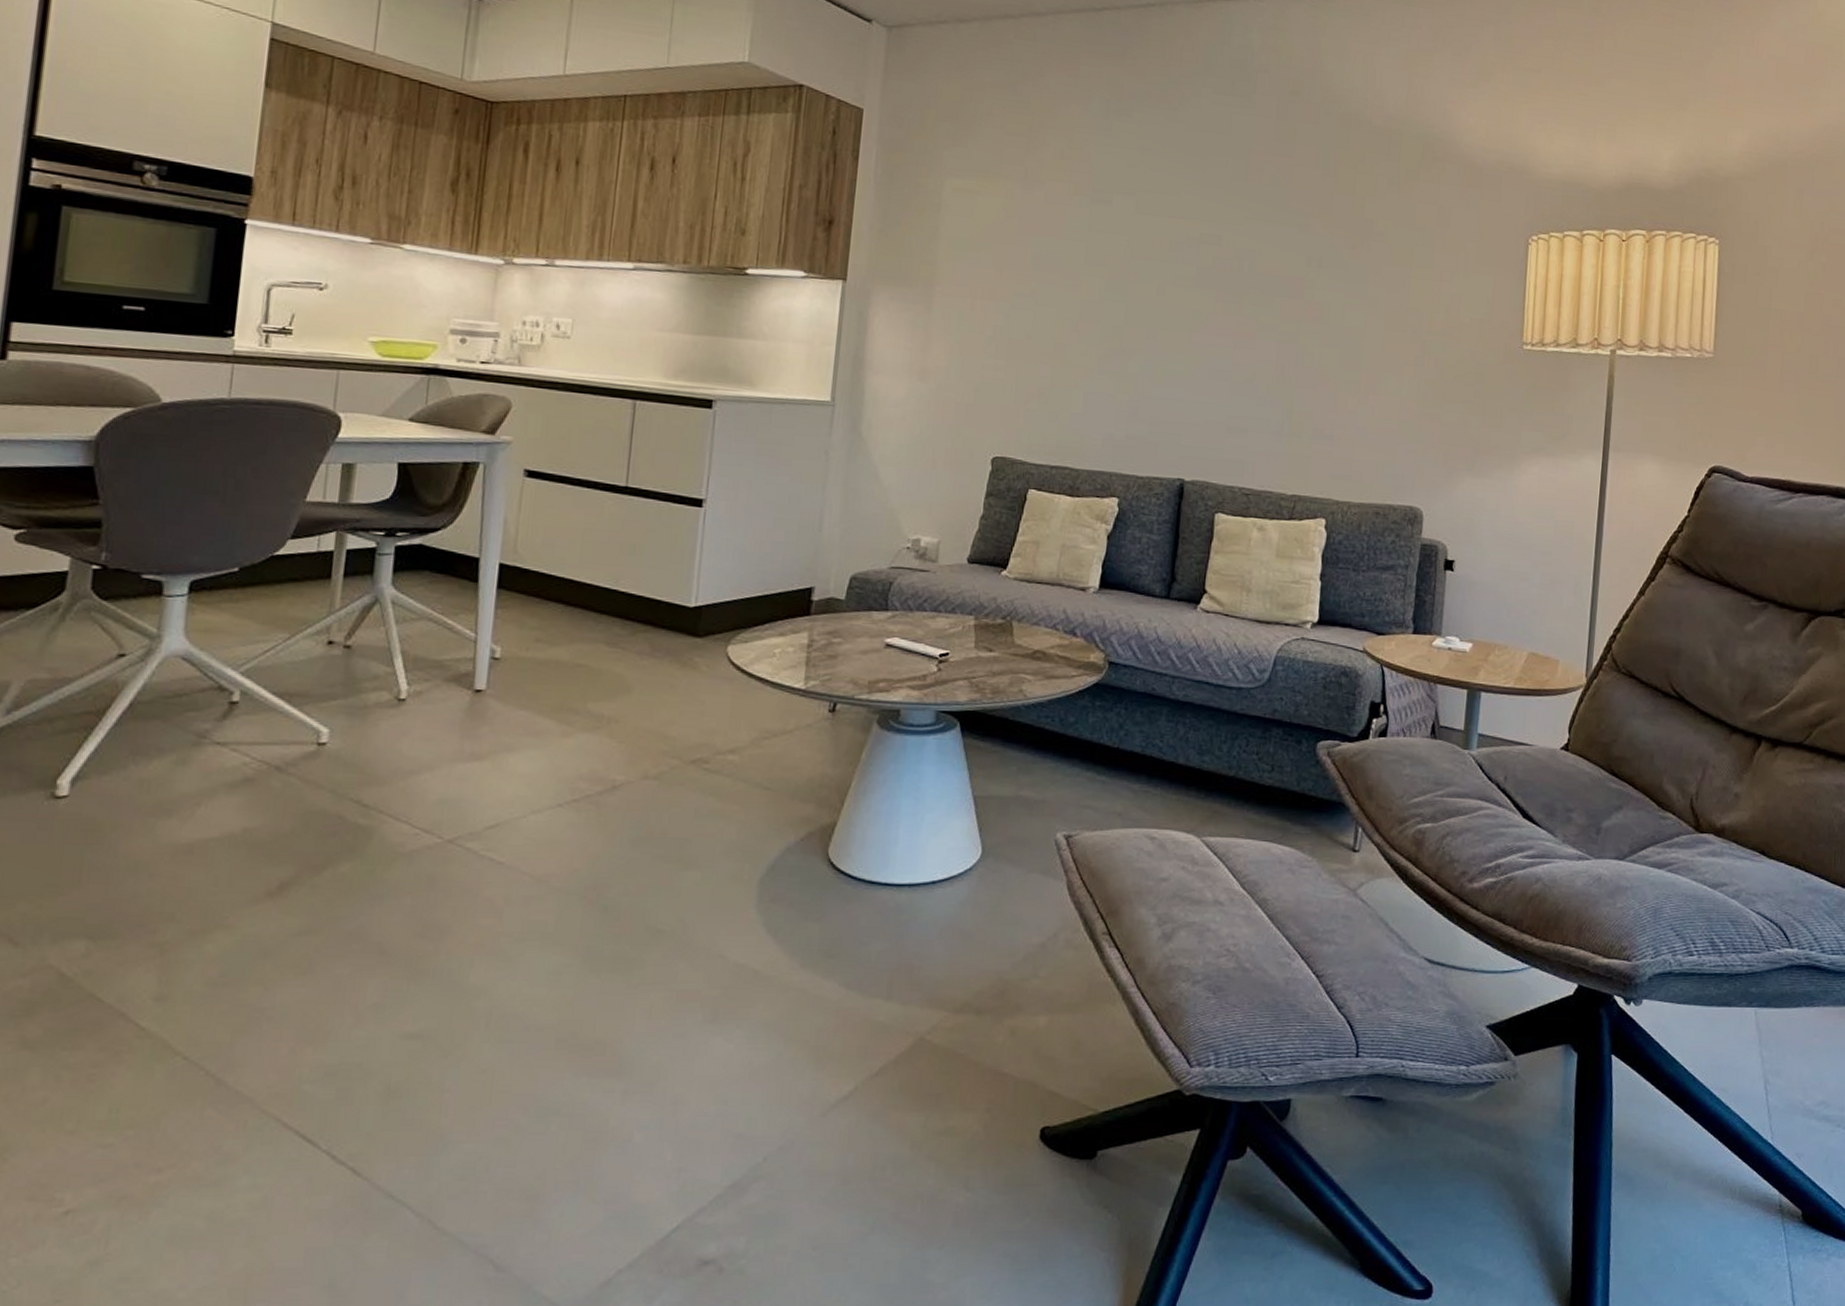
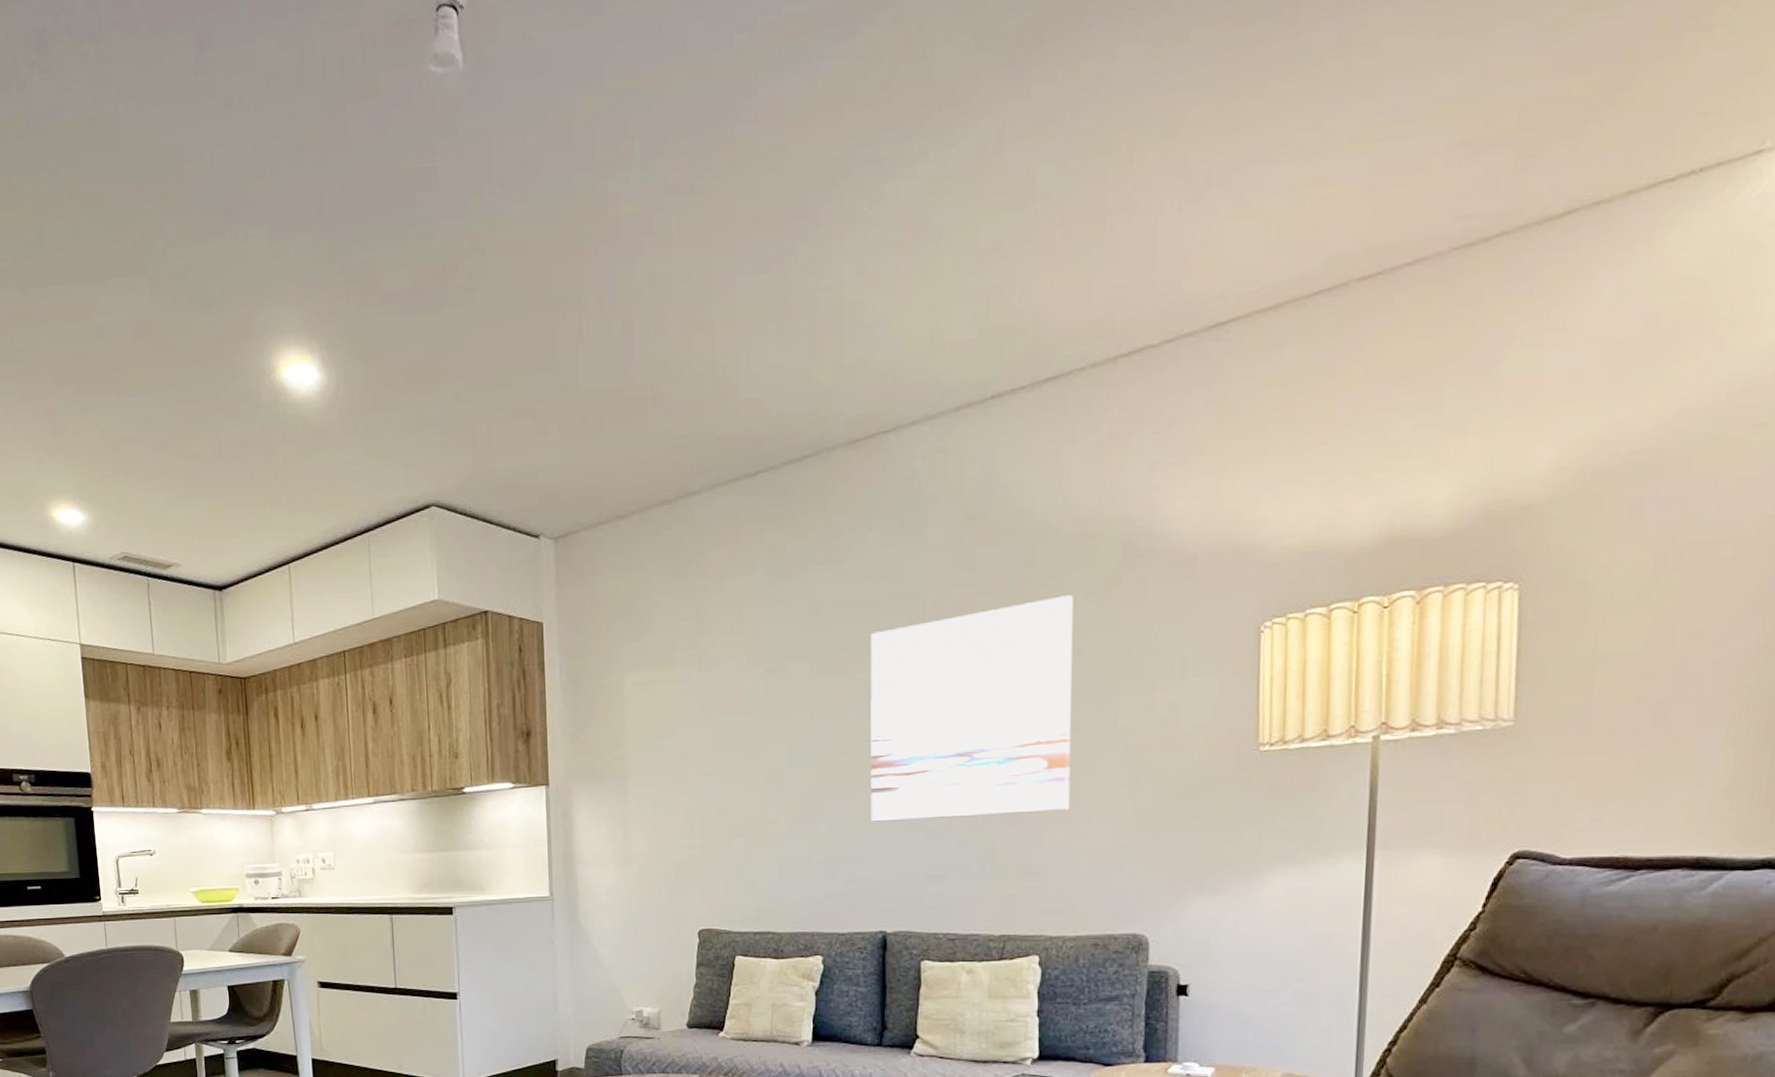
wall art: none [1179,180,1379,380] -> present [871,595,1073,822]

